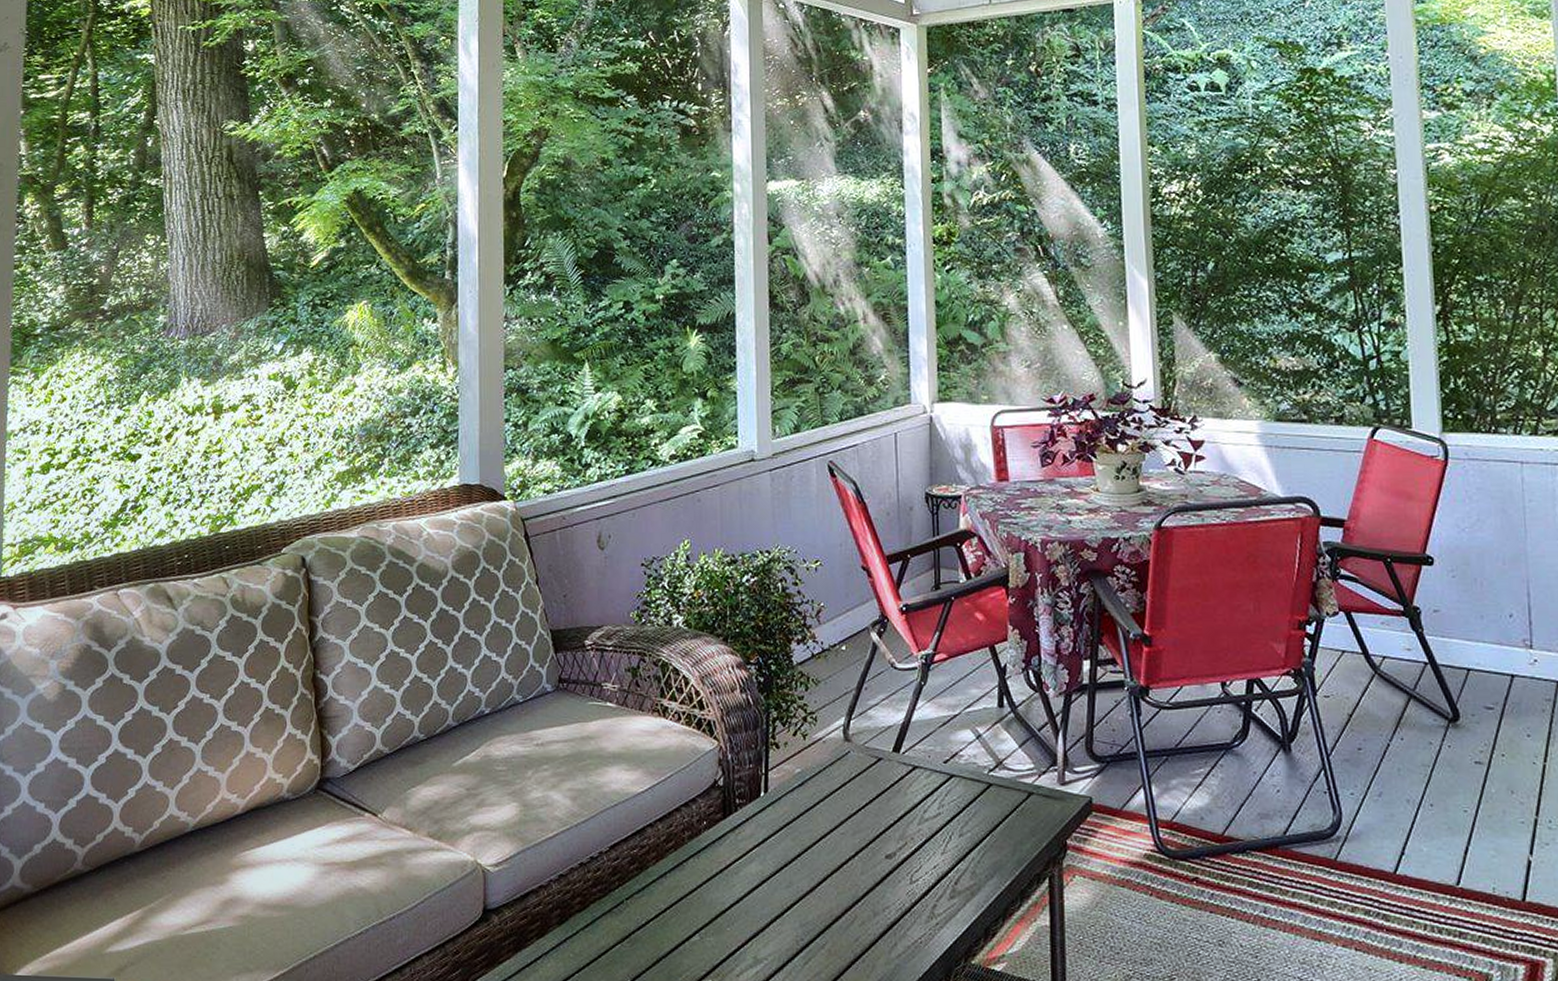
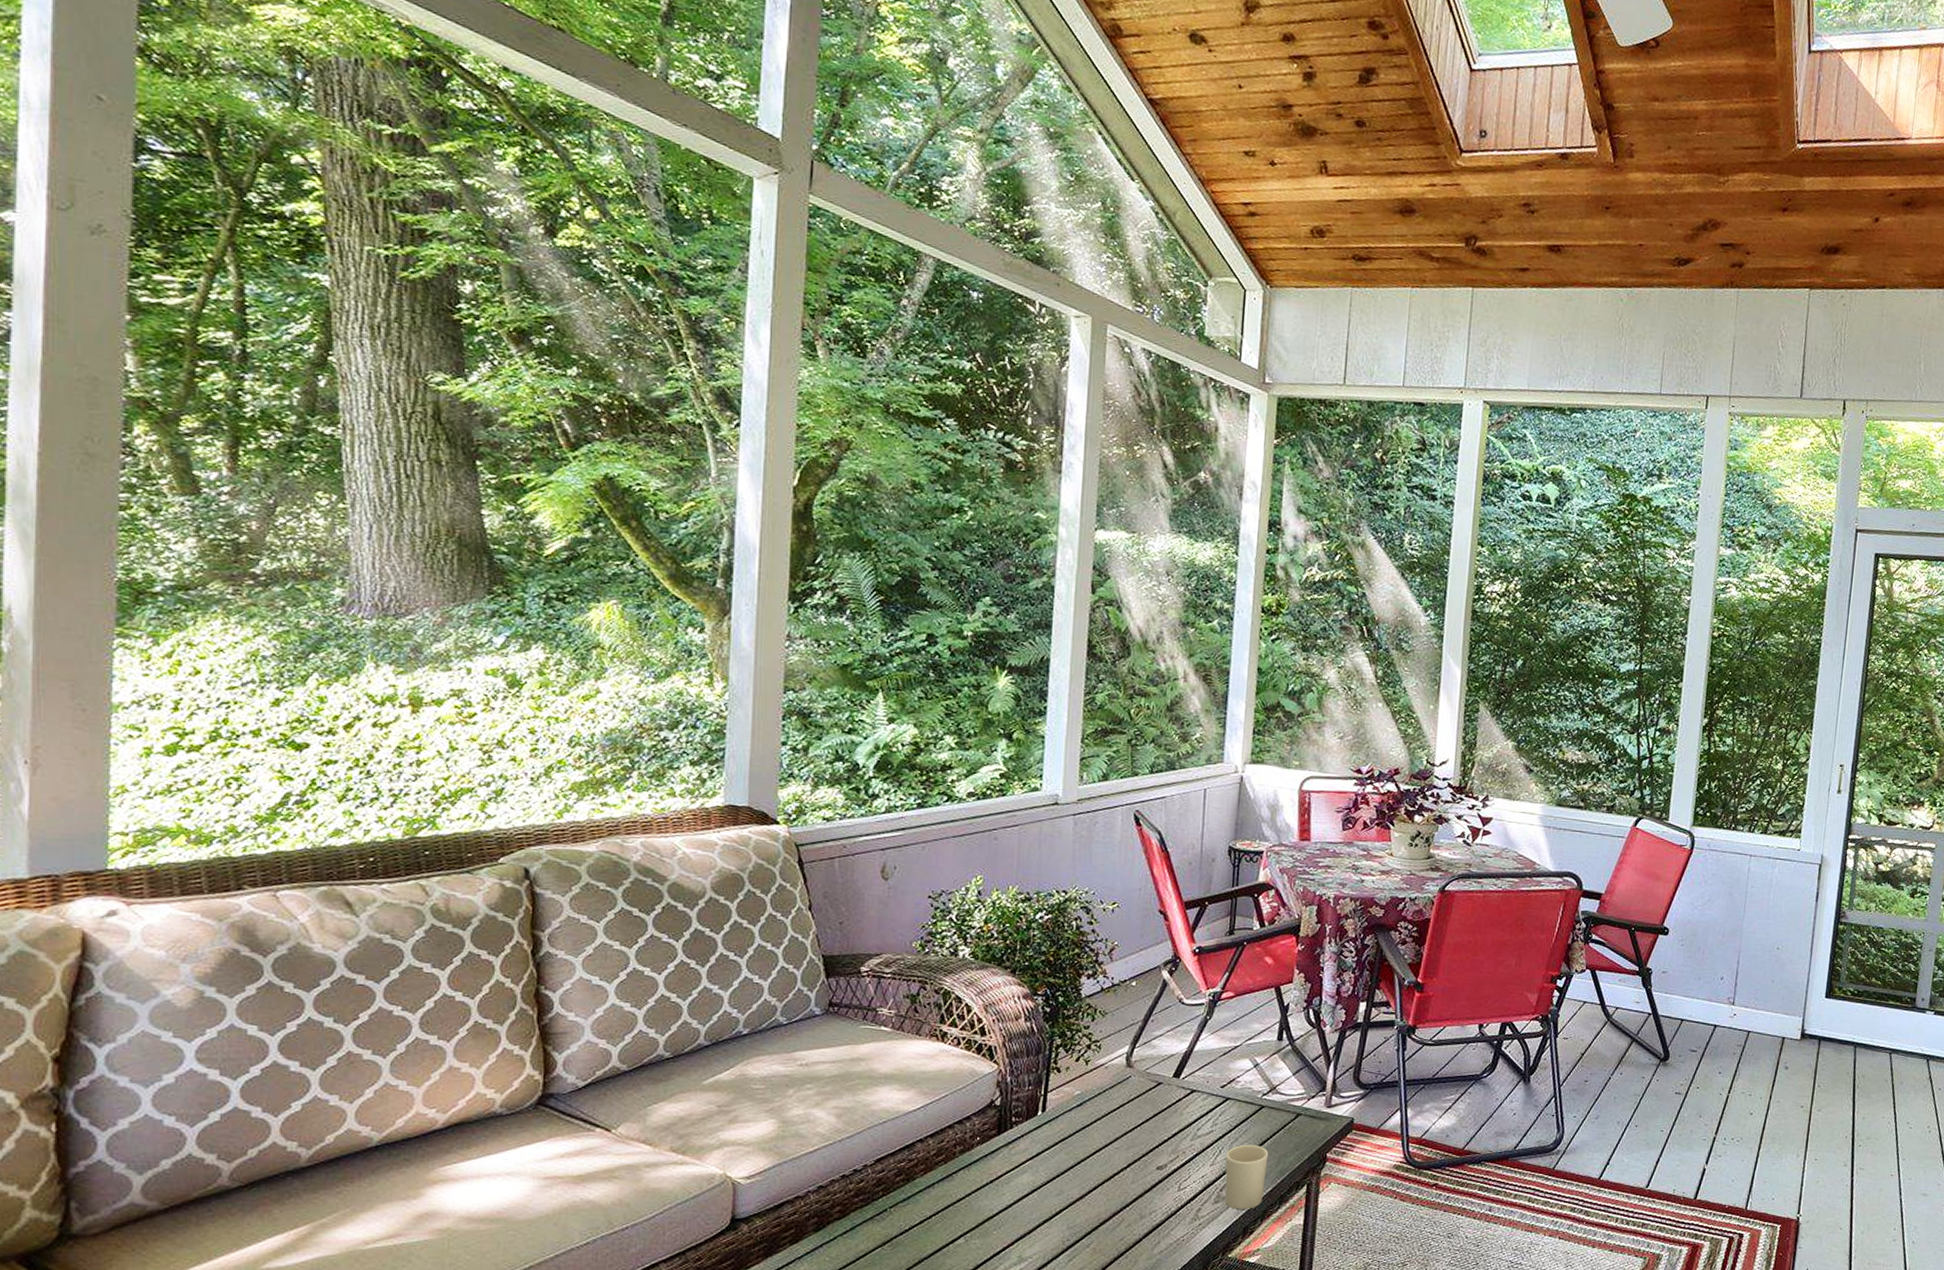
mug: none [956,829,1003,908] -> present [1225,1144,1269,1210]

